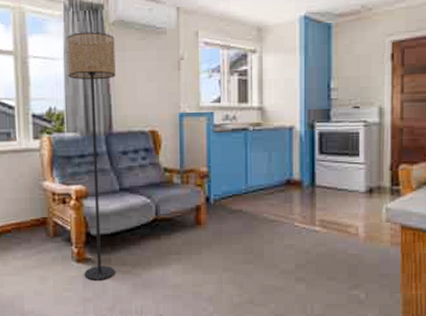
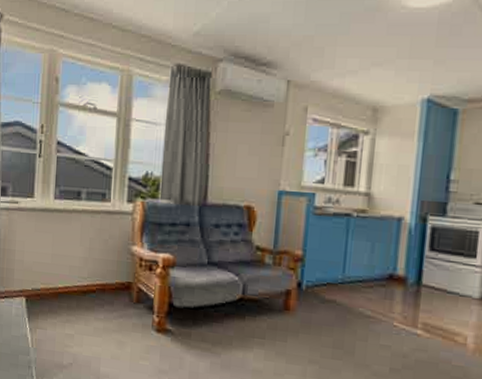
floor lamp: present [66,31,116,280] -> none [163,99,219,354]

